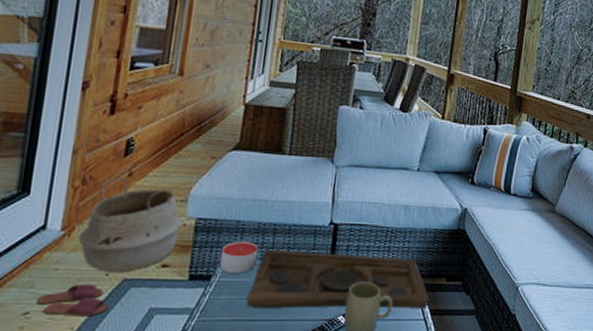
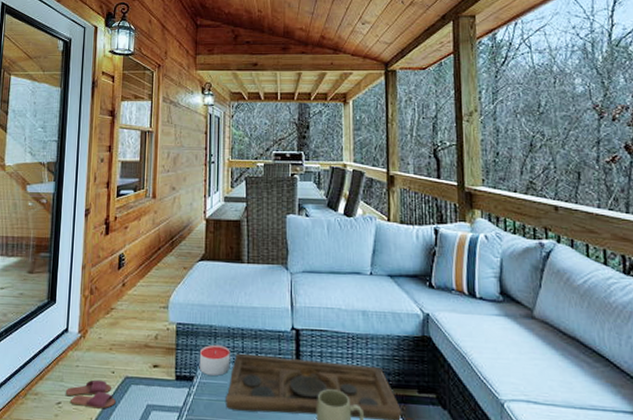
woven basket: present [78,177,182,273] -> none [90,287,165,372]

